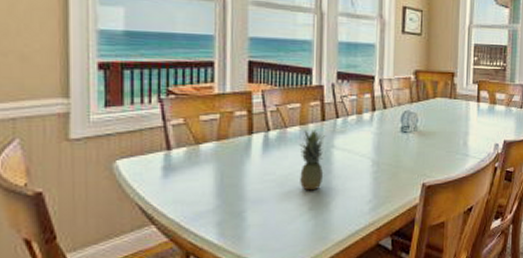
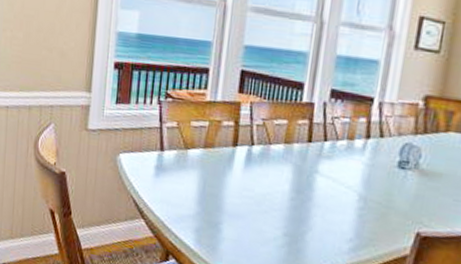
fruit: present [299,130,326,191] -> none [277,149,311,216]

